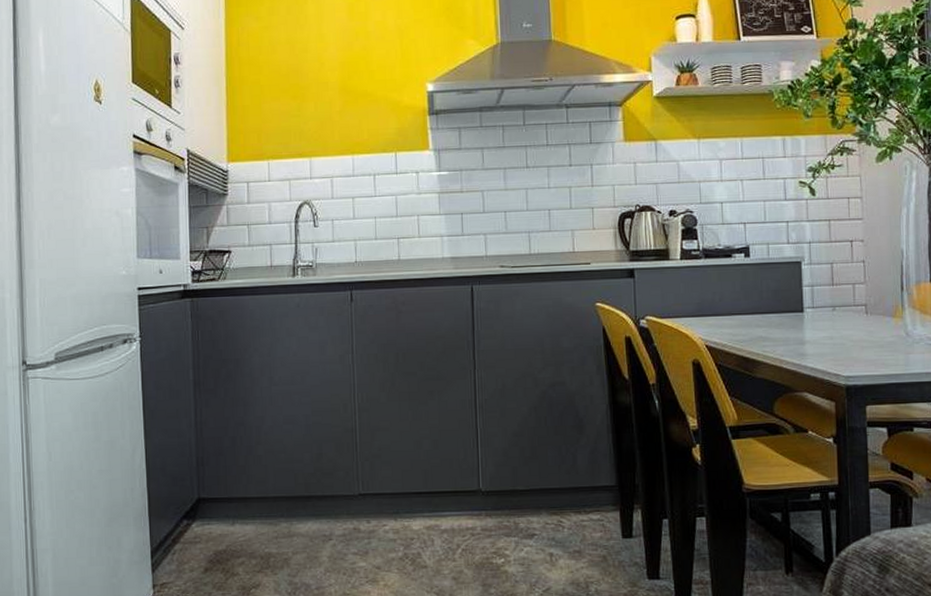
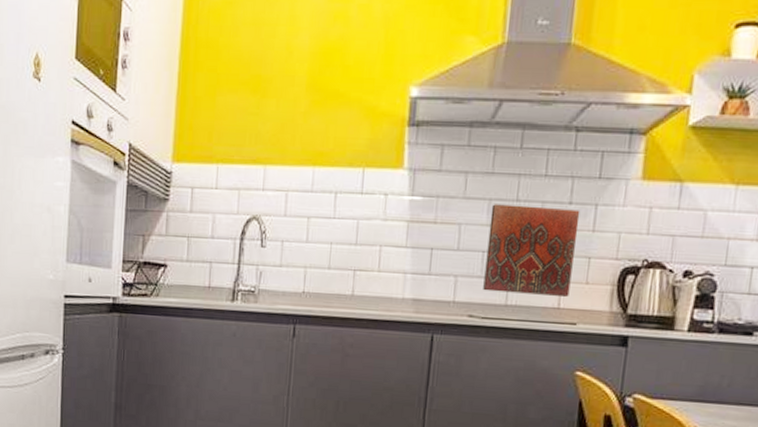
decorative tile: none [507,170,581,244] -> present [483,204,580,298]

